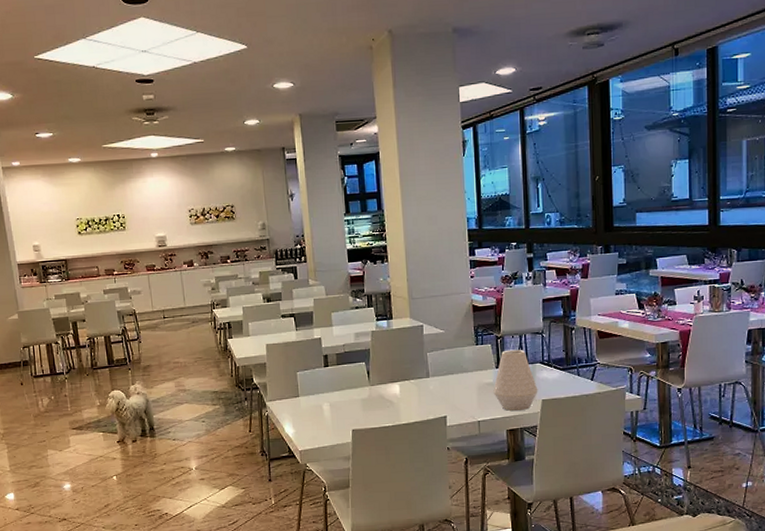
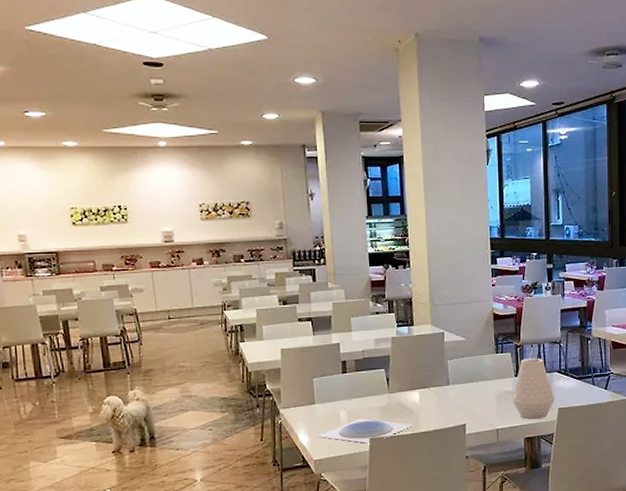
plate: none [302,411,393,436] -> present [317,419,412,444]

